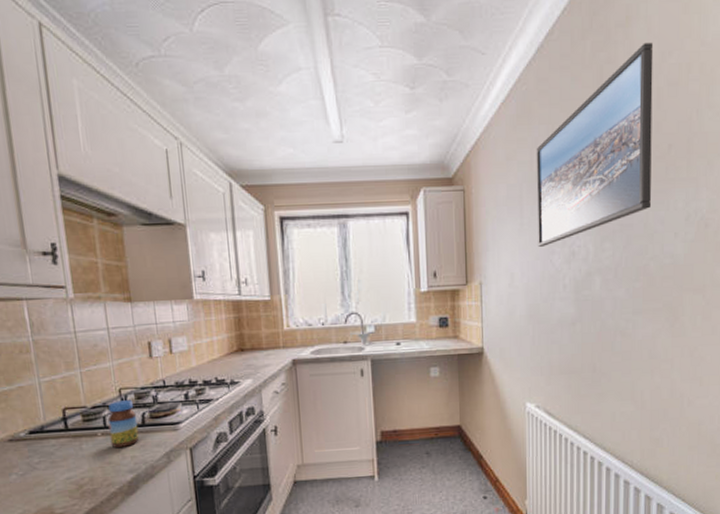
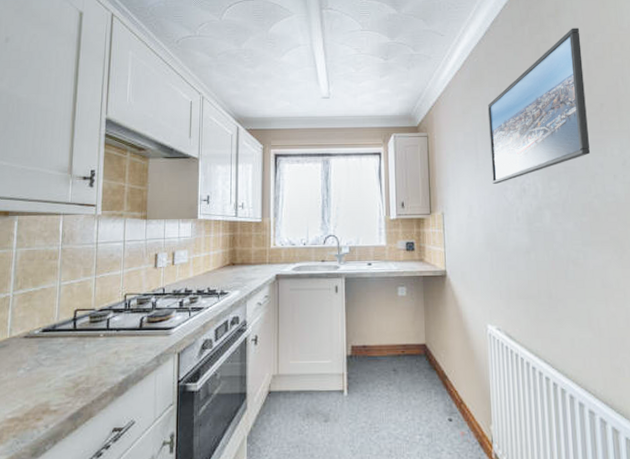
jar: present [107,400,139,448] -> none [110,305,136,348]

